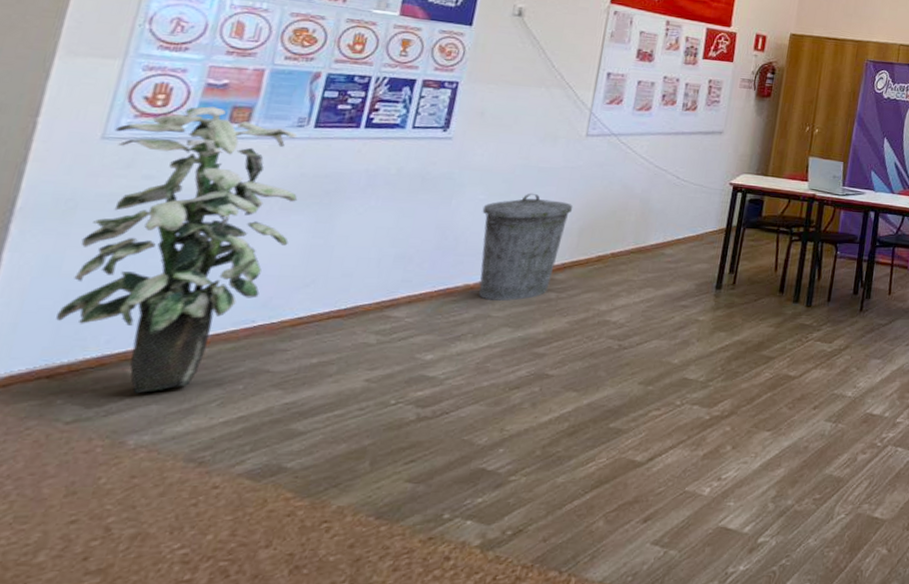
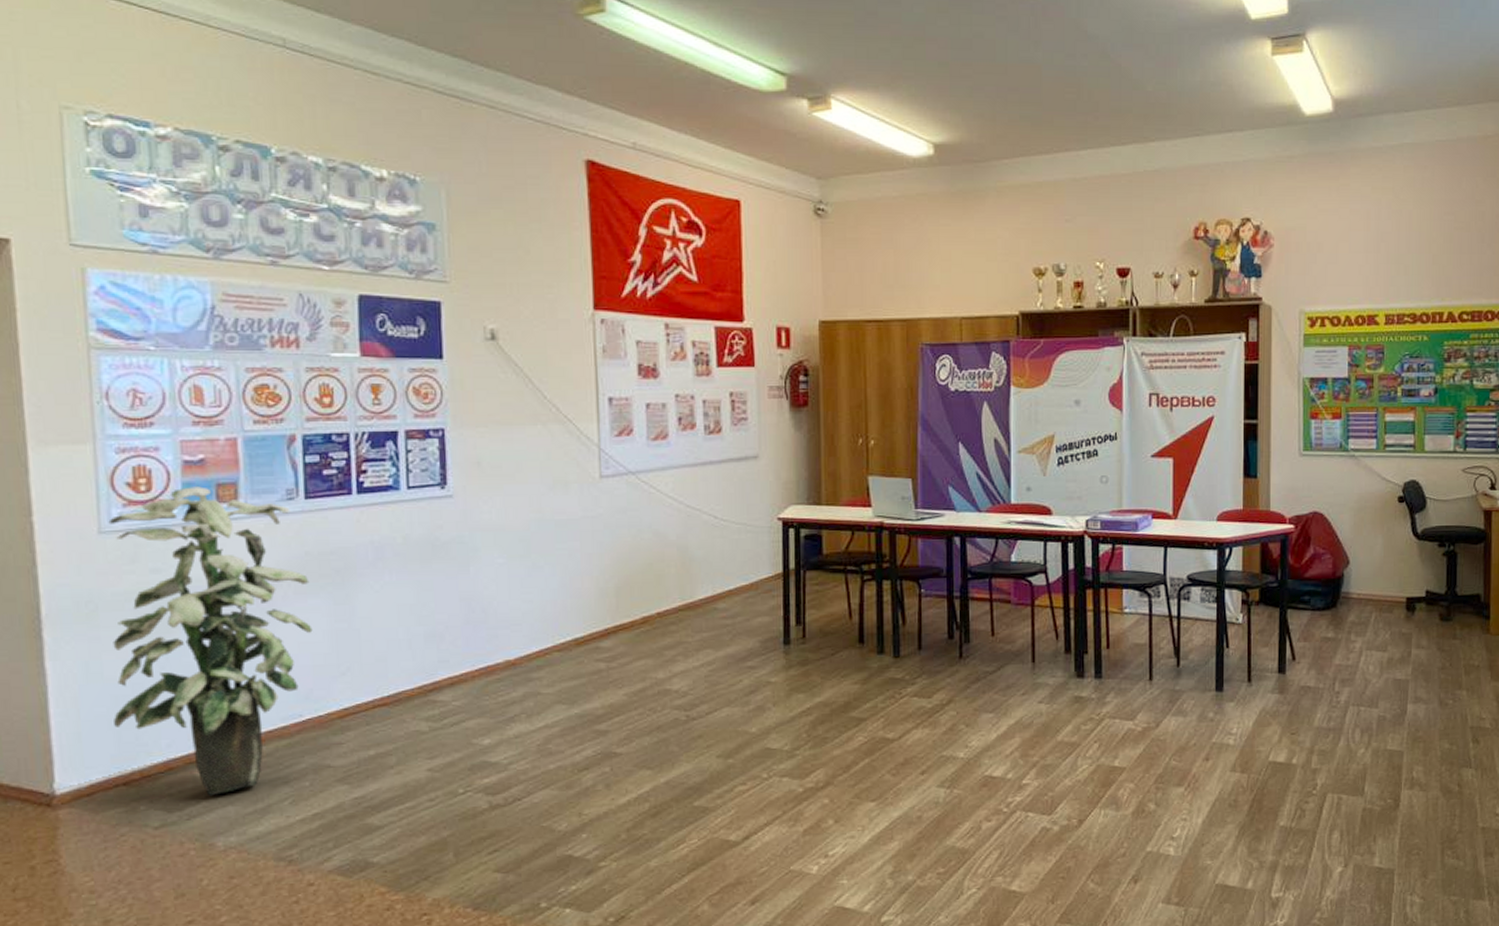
trash can: present [479,193,573,301] -> none [504,551,604,676]

